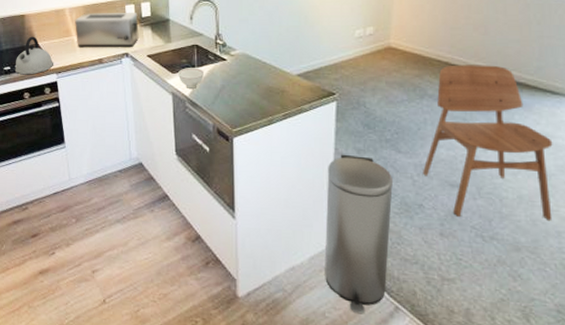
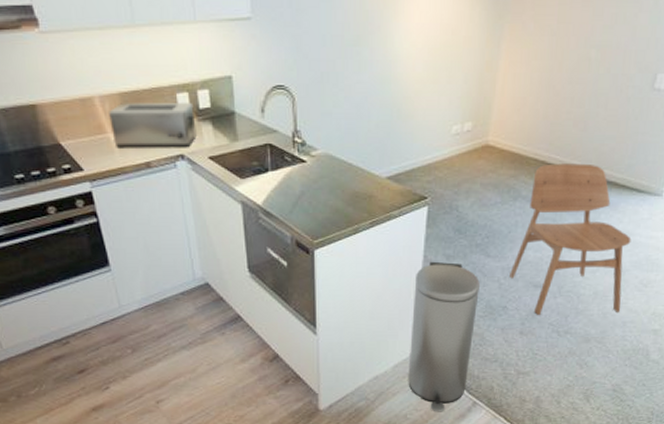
kettle: present [14,36,53,75] -> none [30,133,84,184]
bowl: present [177,68,205,89] -> none [247,172,281,196]

